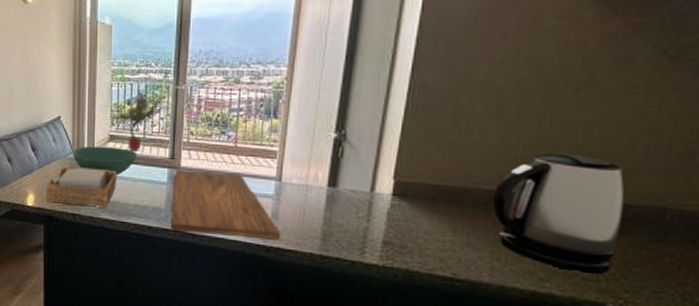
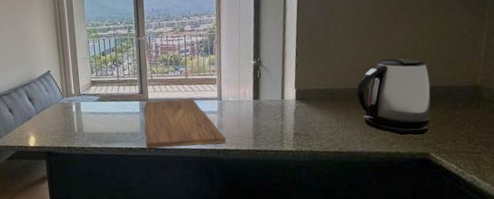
napkin holder: present [45,167,118,208] -> none [44,108,101,141]
bowl: present [73,146,136,176] -> none [63,90,114,112]
potted tree: present [111,90,162,151] -> none [90,43,129,92]

